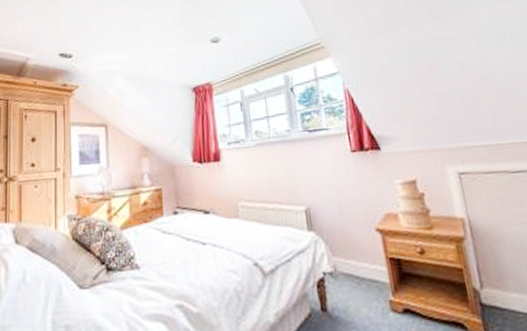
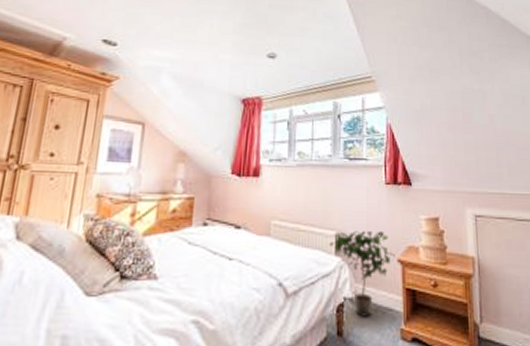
potted plant: none [300,201,372,291] -> present [329,231,395,317]

